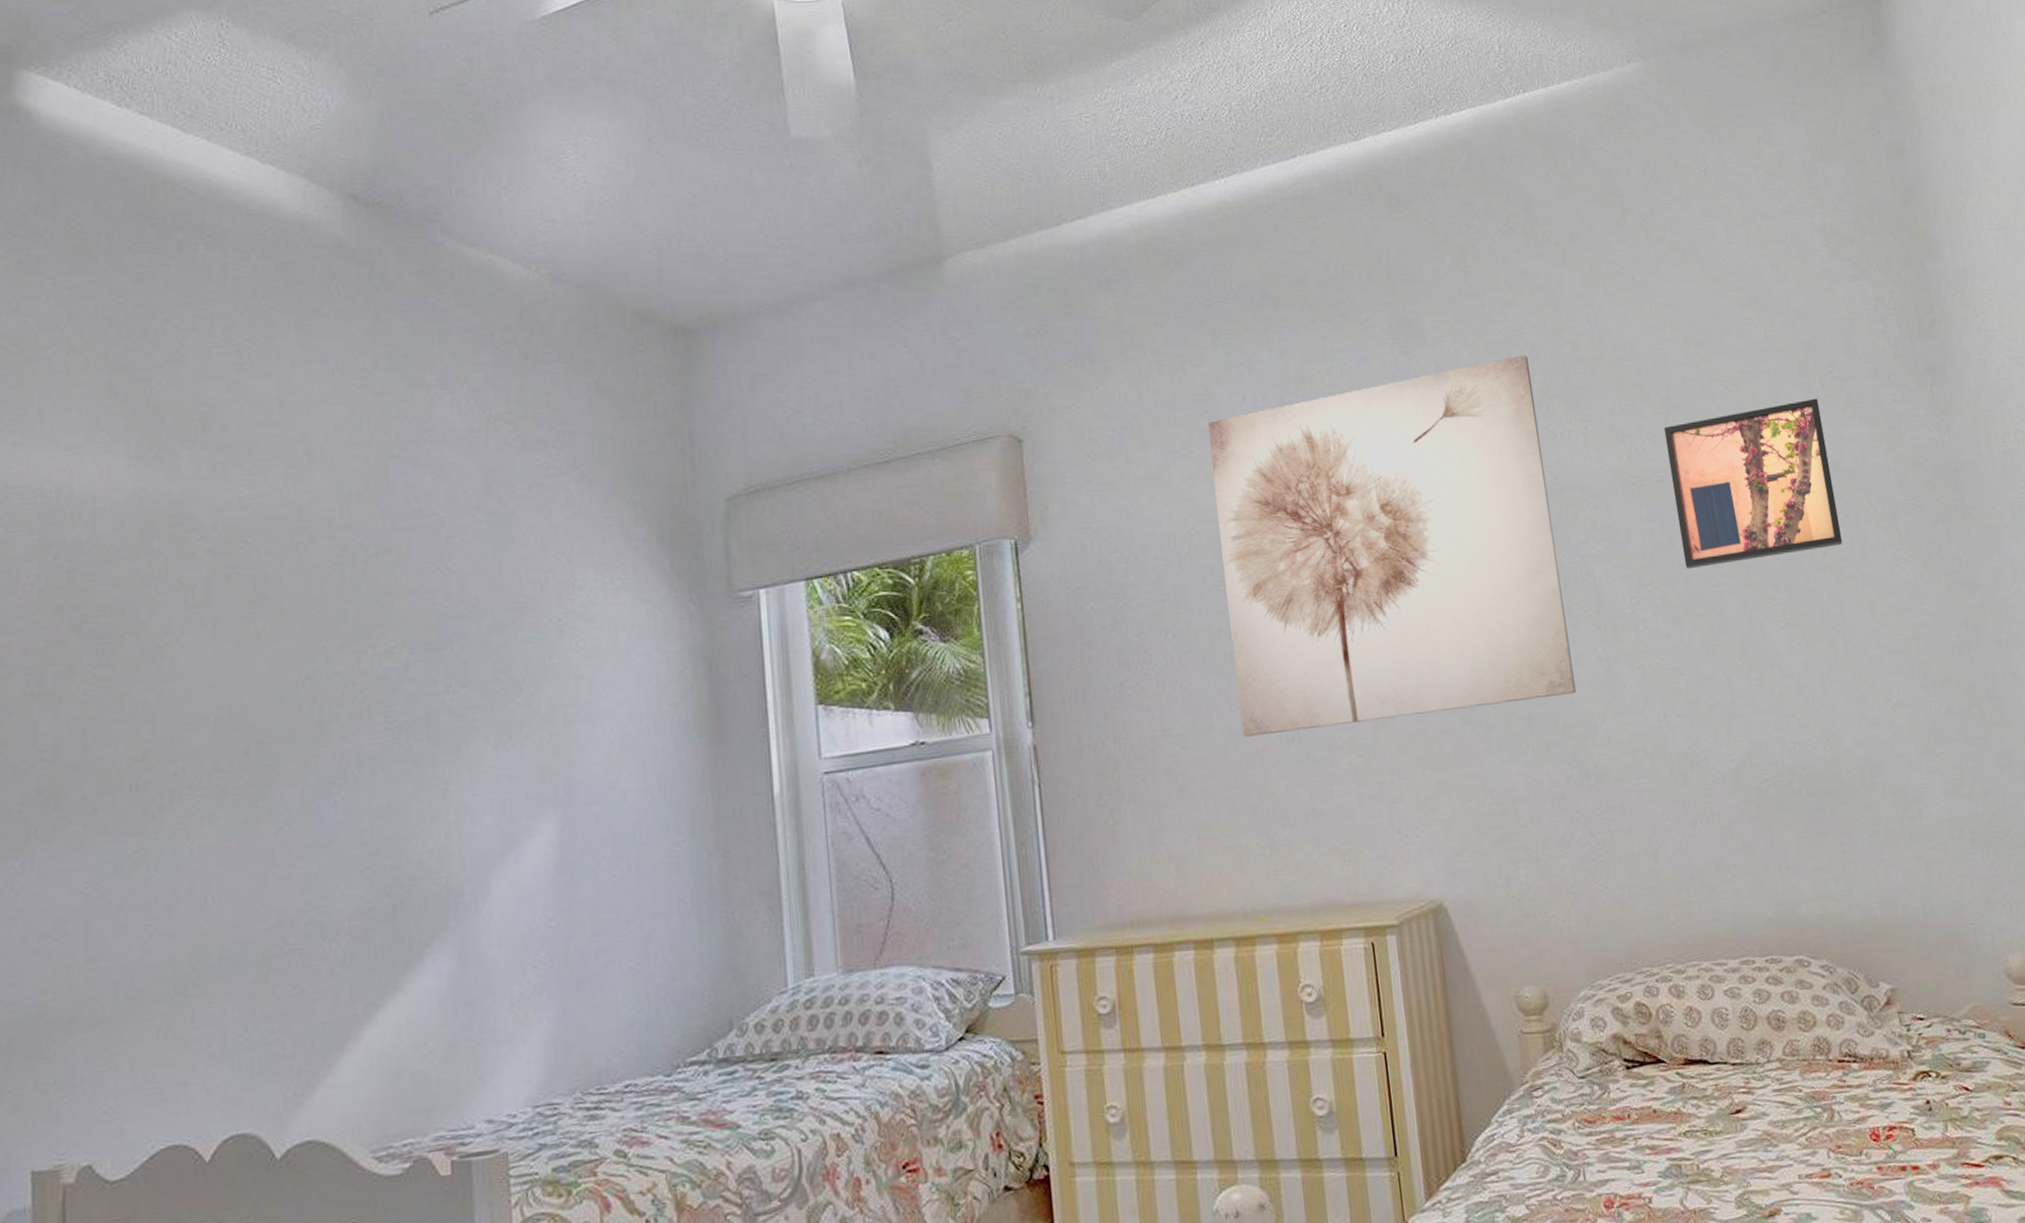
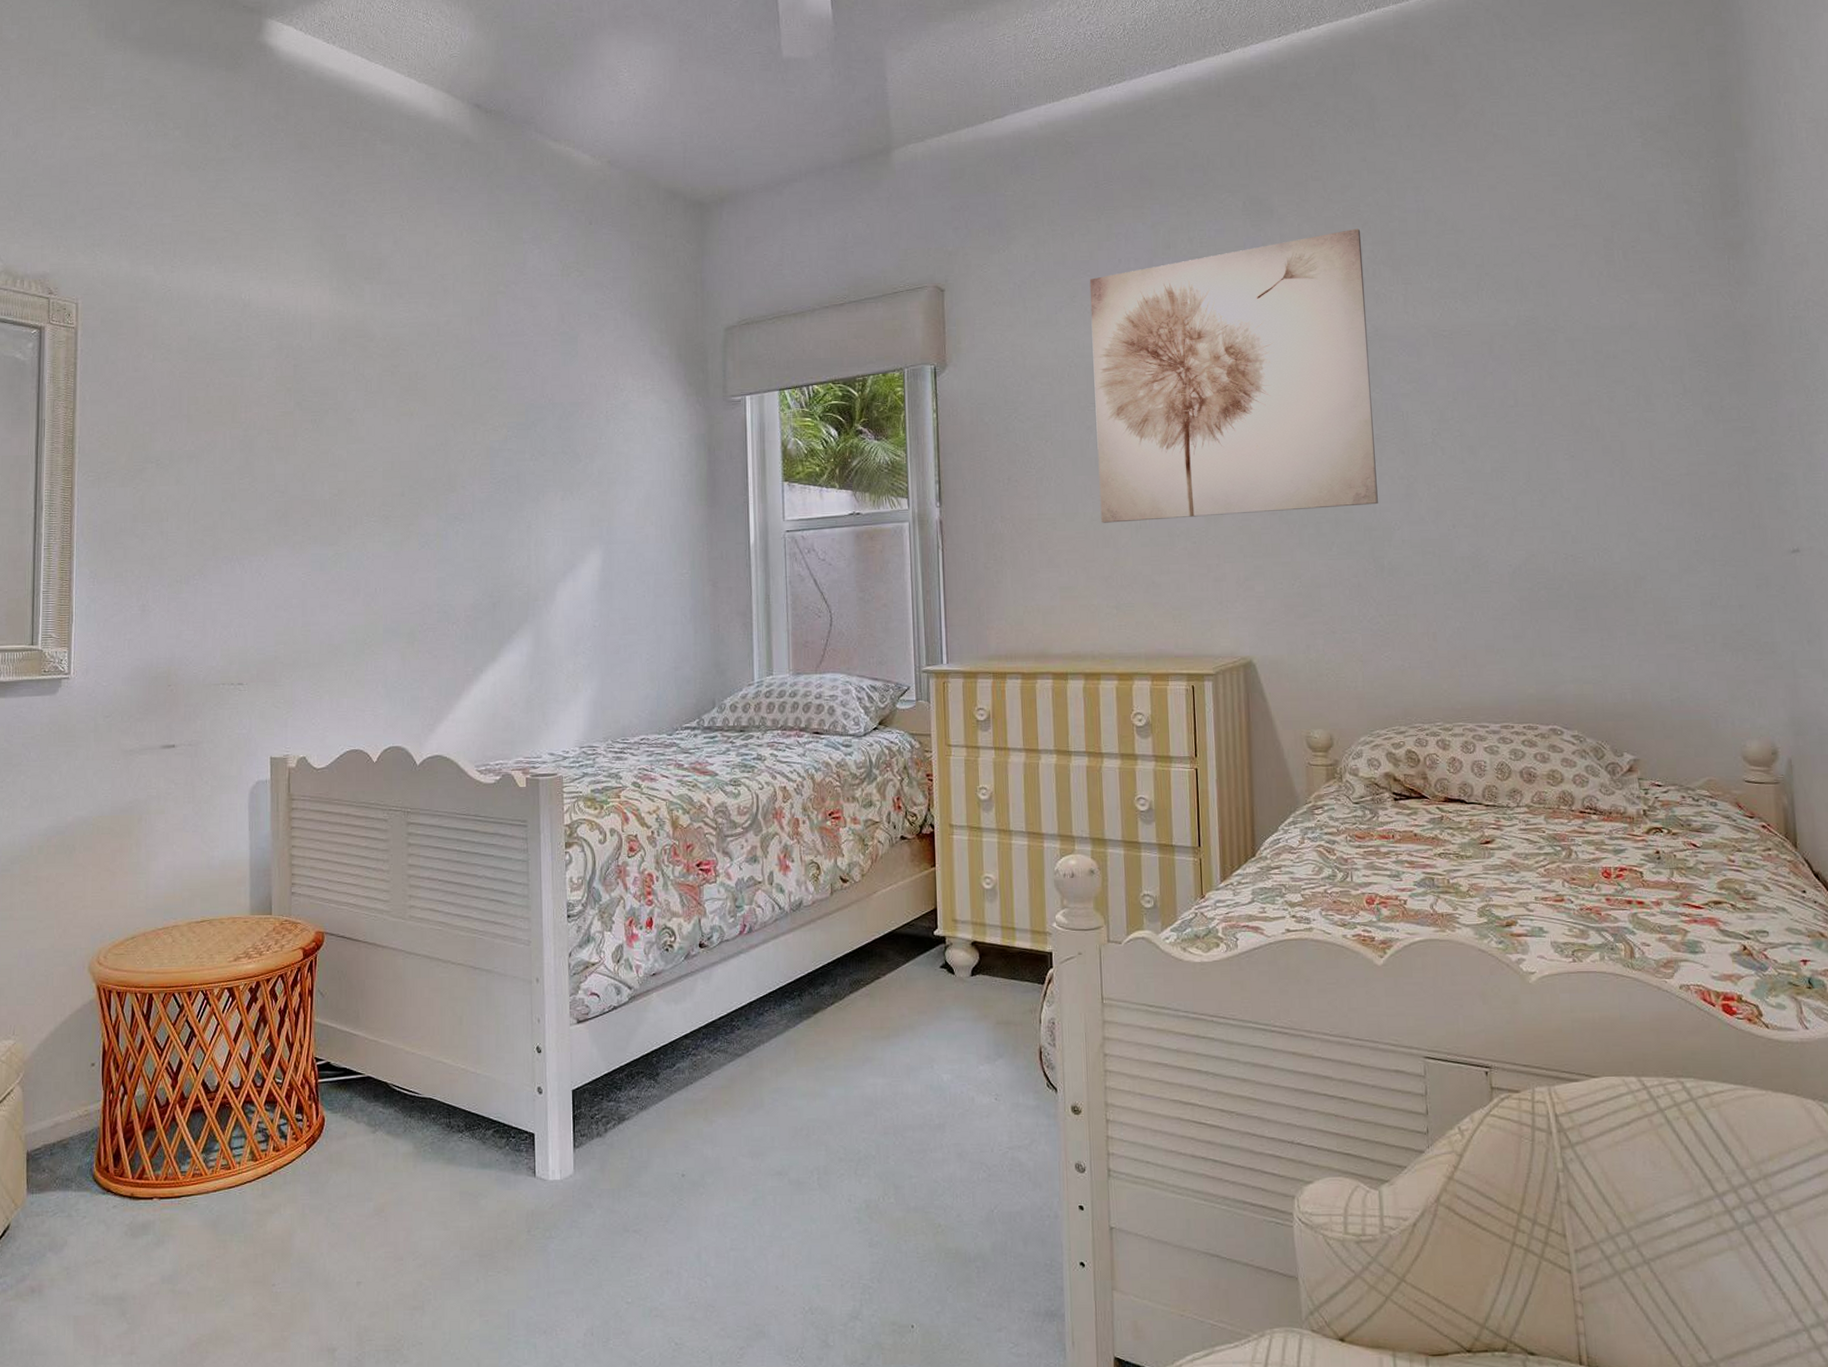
wall art: present [1663,398,1843,570] -> none [1475,268,1630,408]

